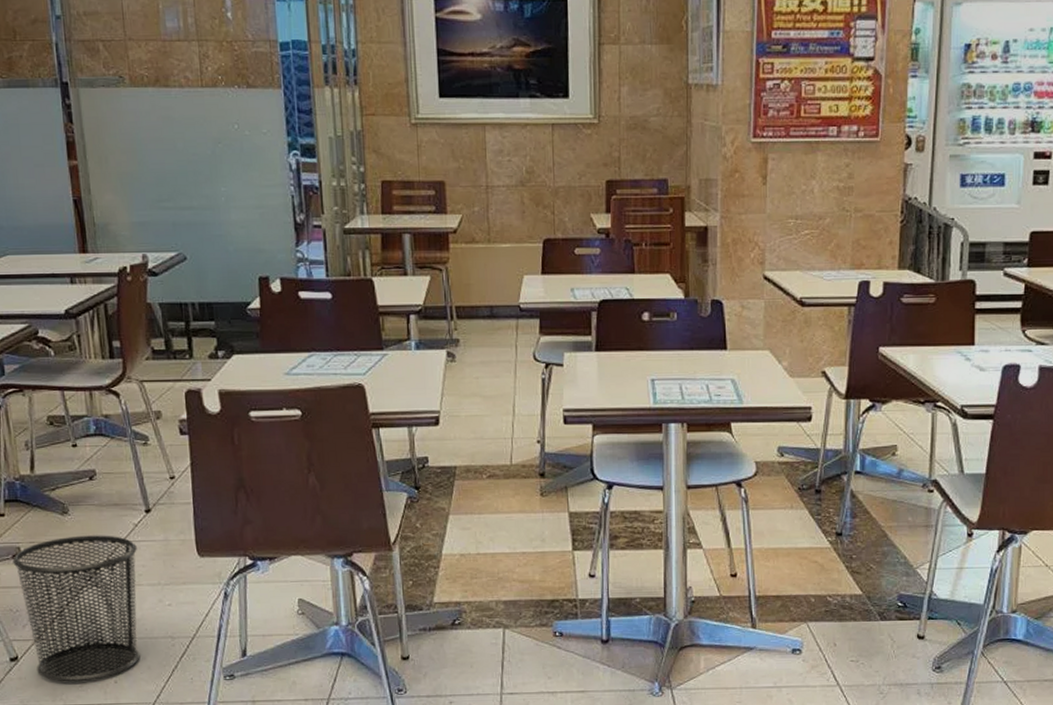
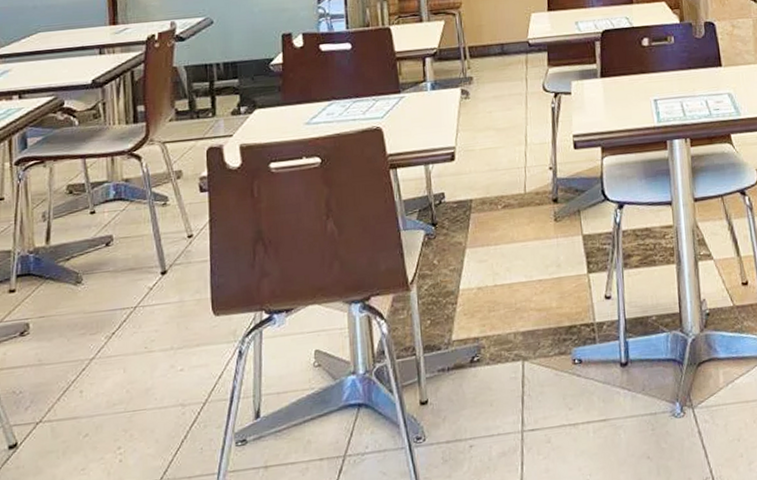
waste bin: present [12,535,140,682] -> none [20,301,151,467]

